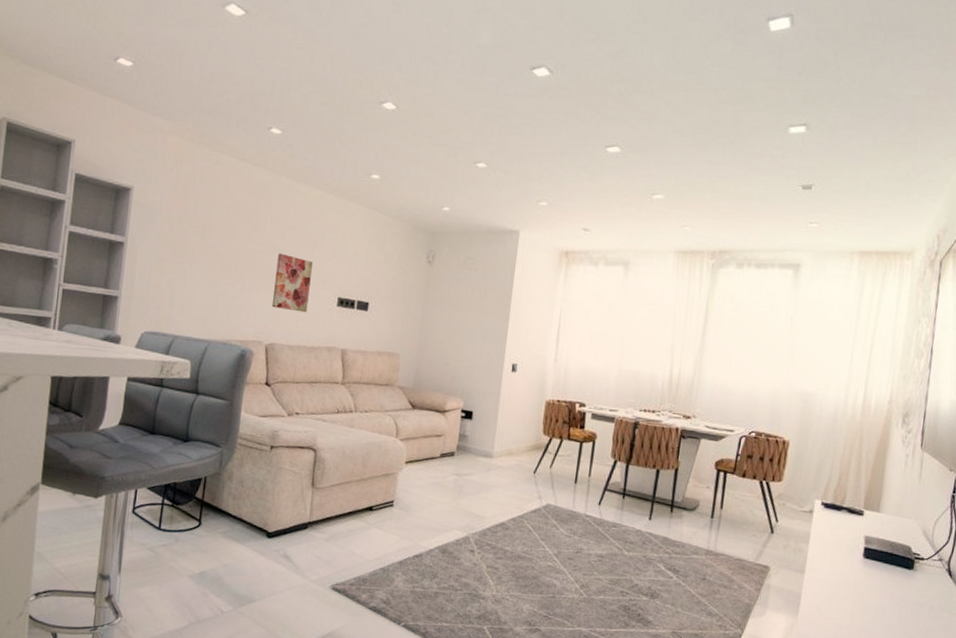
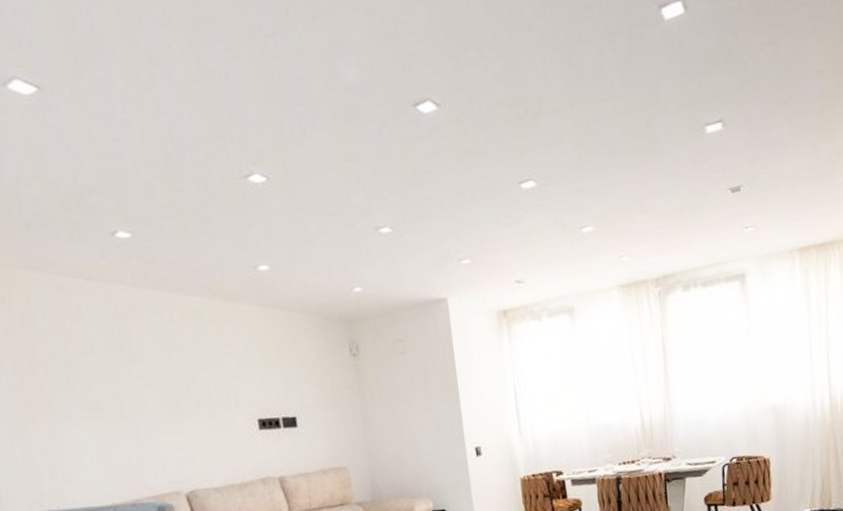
wall art: present [271,252,314,313] -> none [170,382,225,449]

